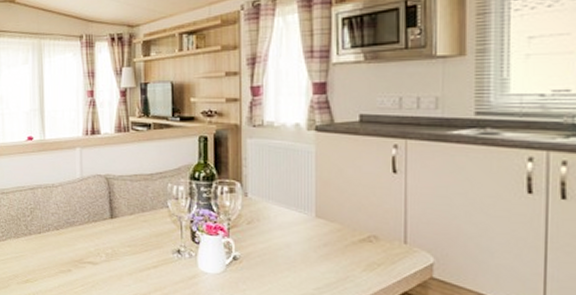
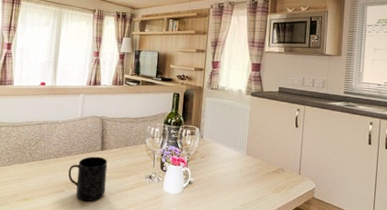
mug: none [73,226,122,284] -> present [68,156,108,202]

